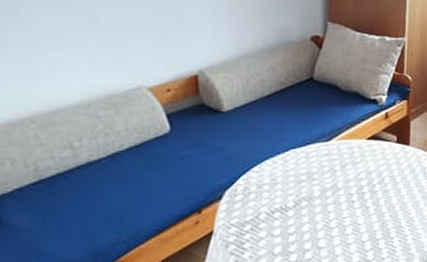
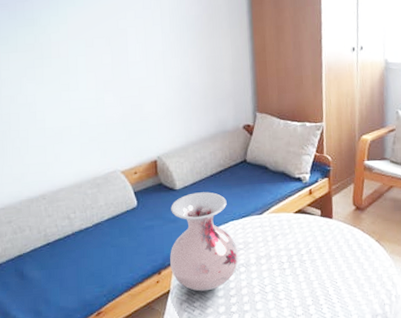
vase: none [212,114,300,231] -> present [169,192,239,292]

